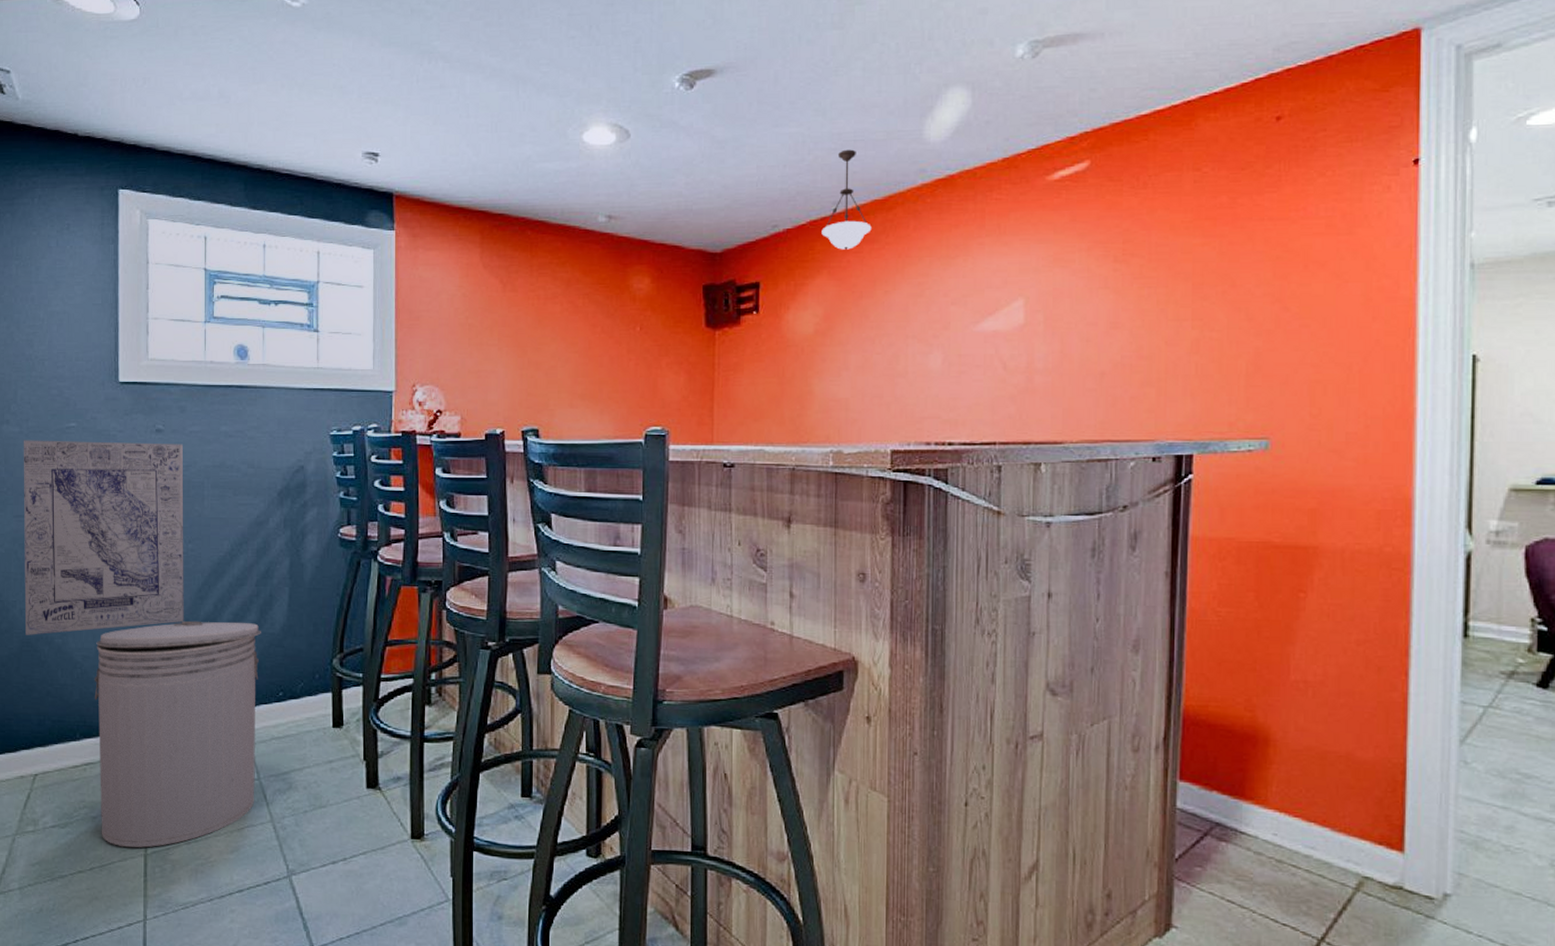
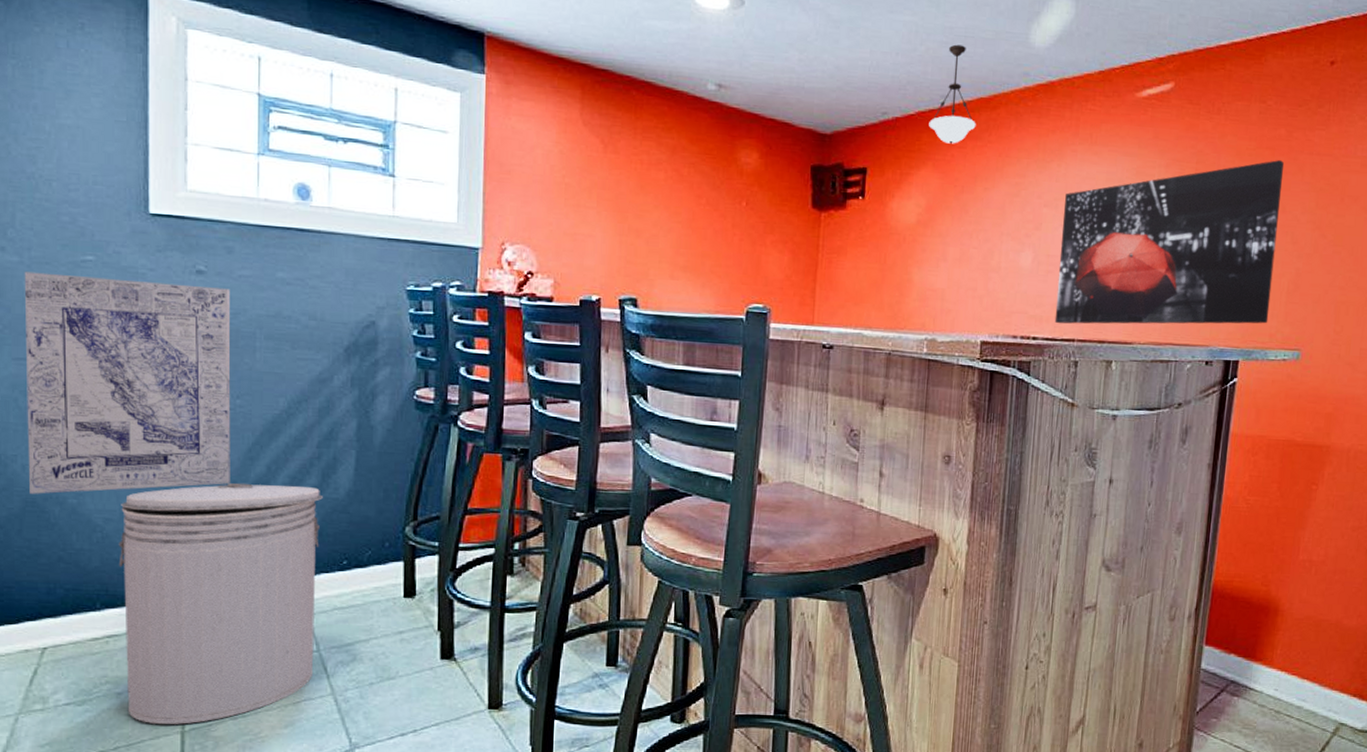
wall art: none [972,230,1228,427] -> present [1054,160,1284,324]

